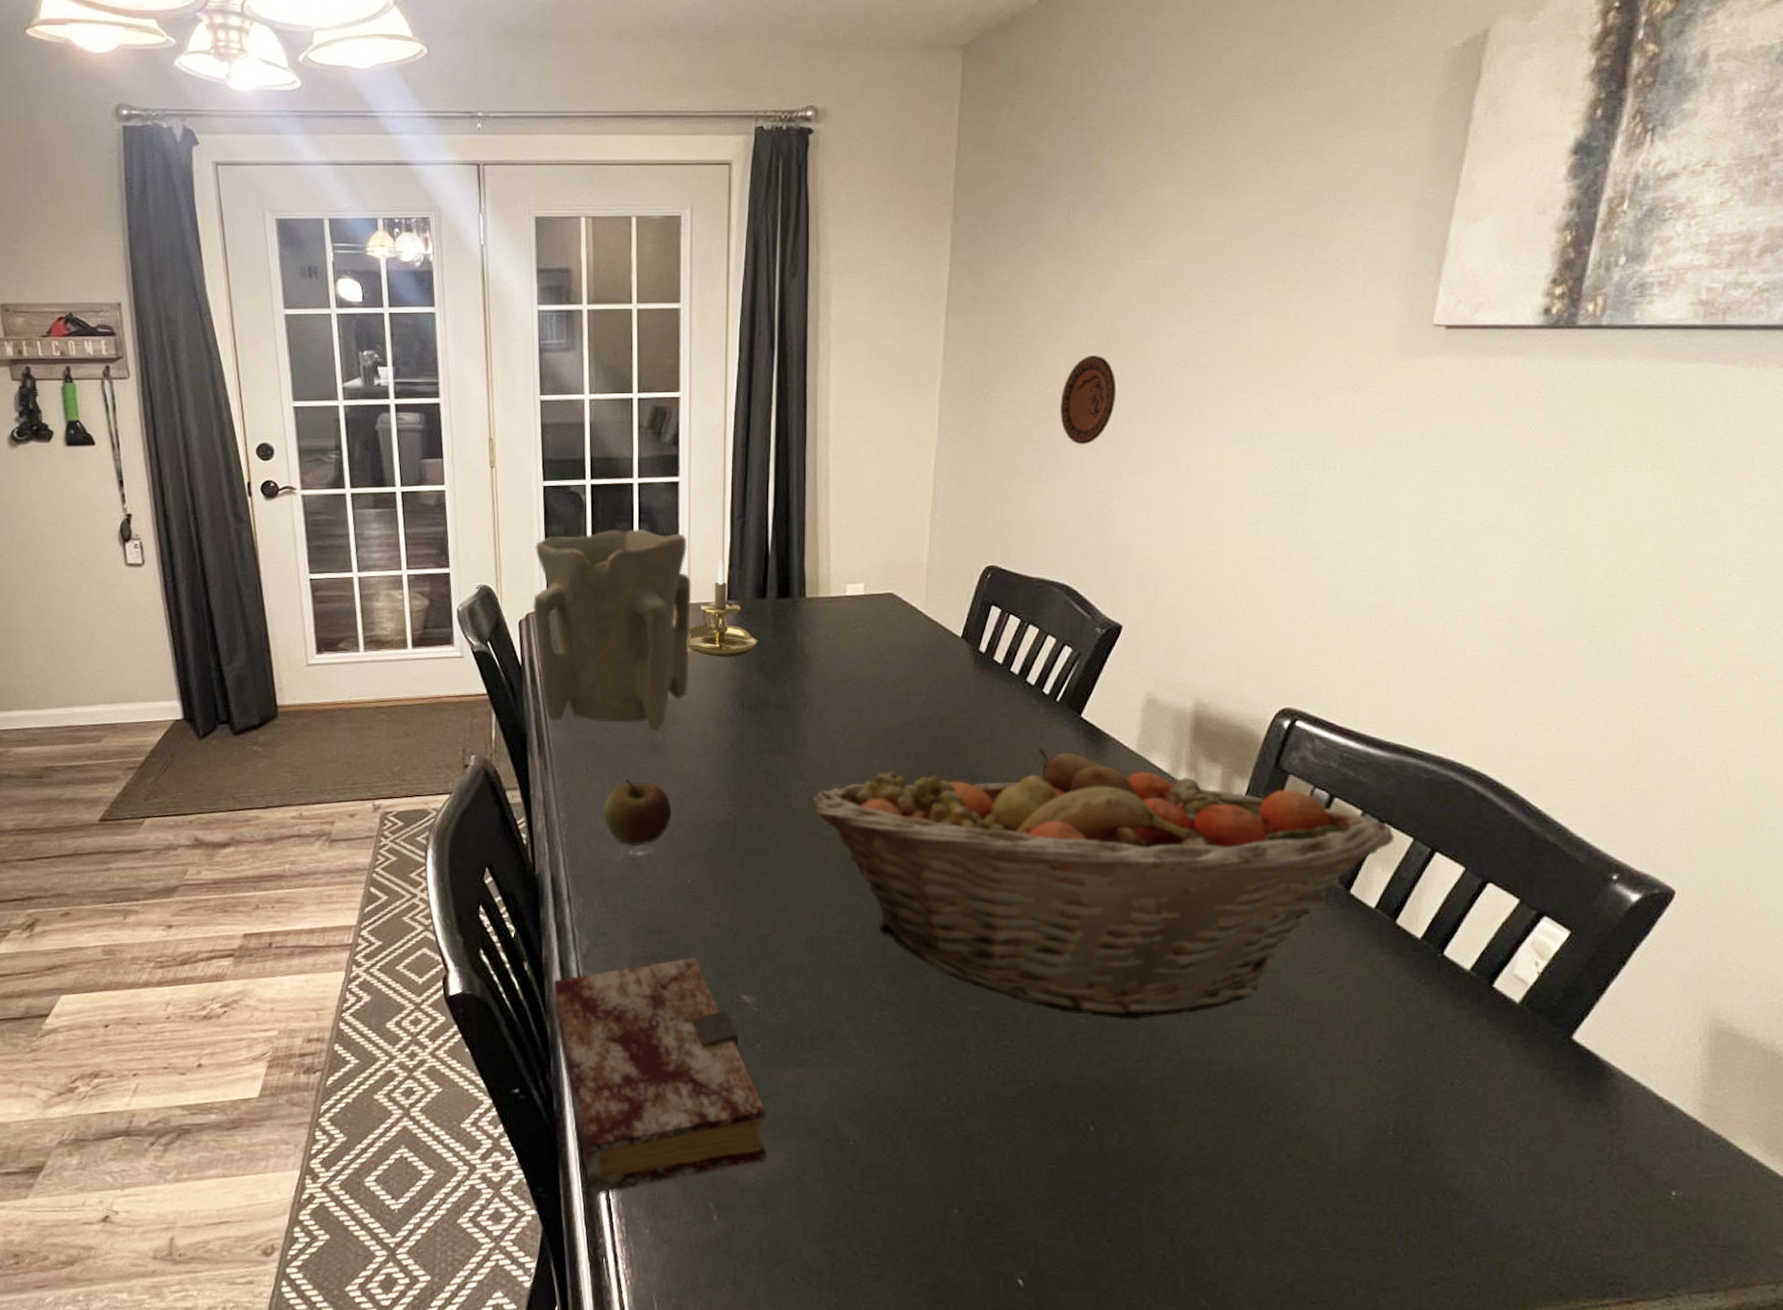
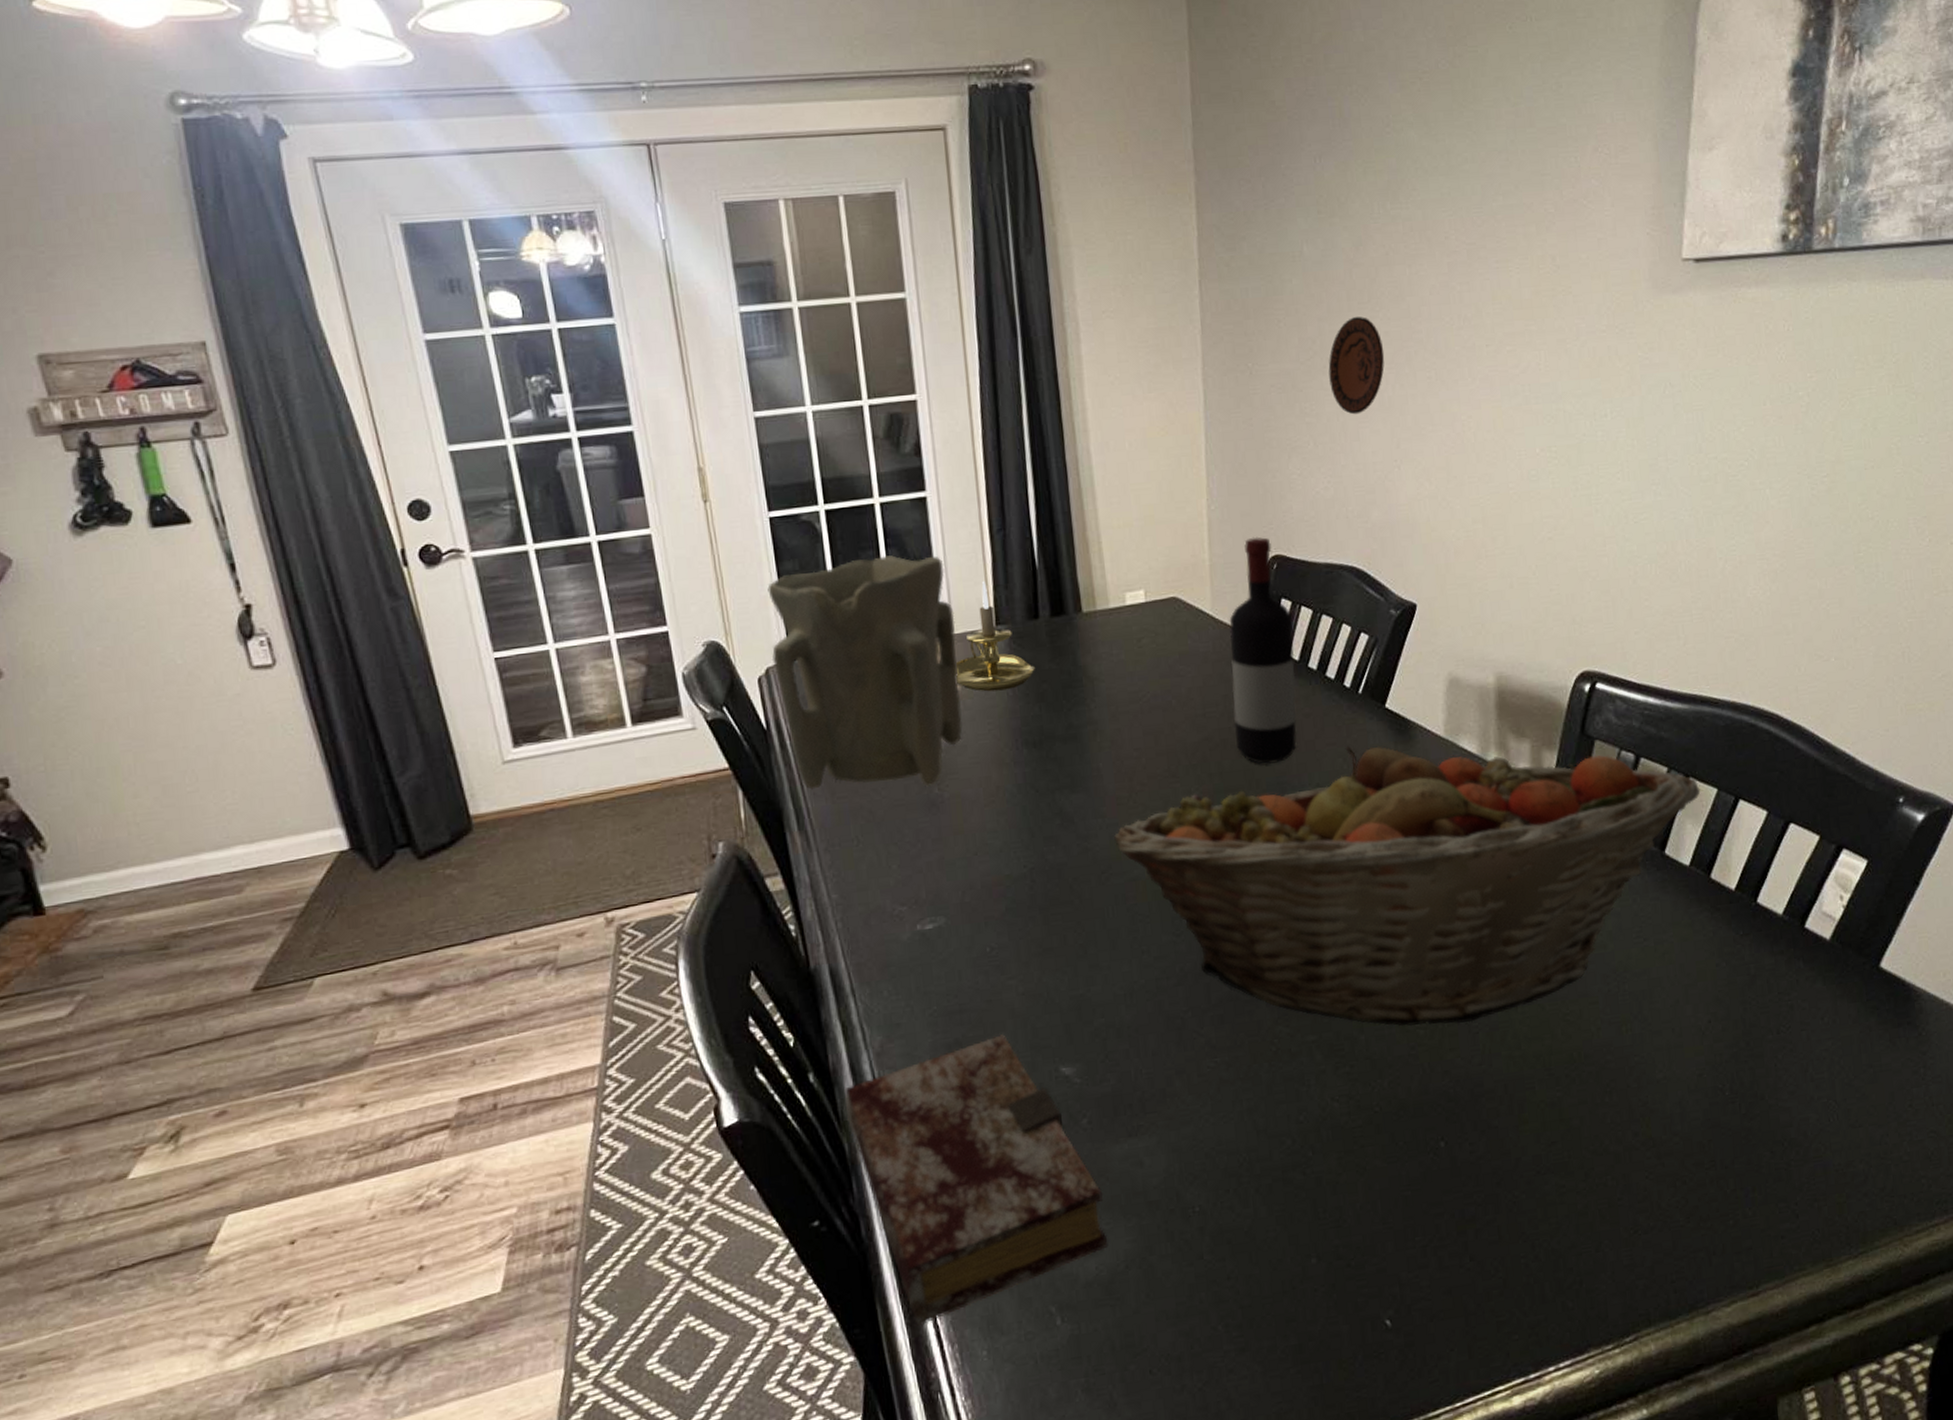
apple: present [602,778,672,847] -> none [881,843,960,920]
wine bottle: none [934,547,1001,754] -> present [1229,536,1297,764]

